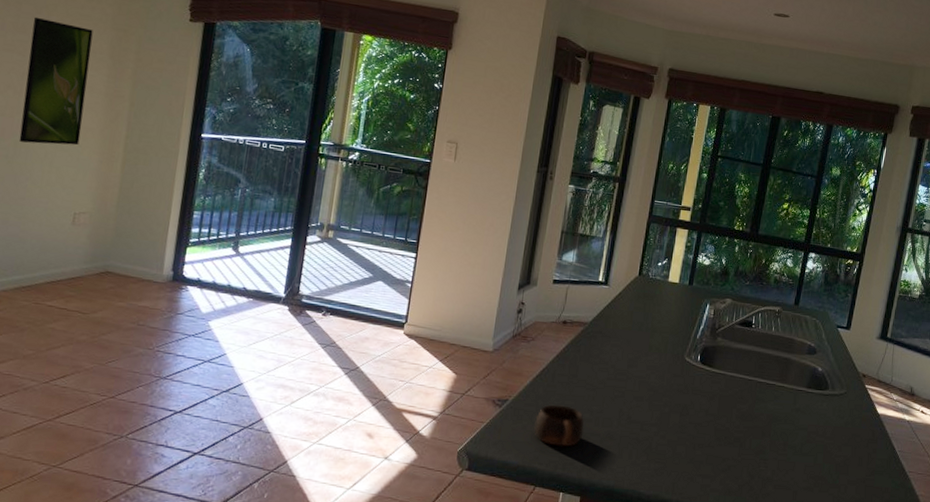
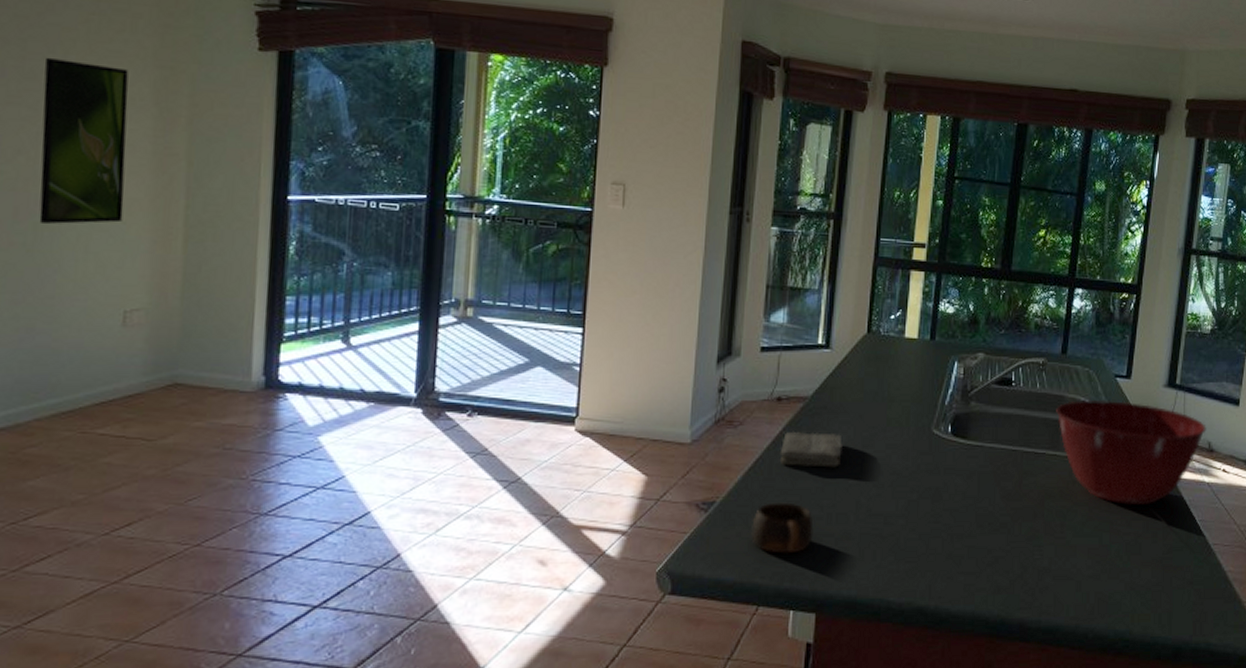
washcloth: none [561,348,612,381] -> present [779,431,843,468]
mixing bowl: none [786,344,910,434] -> present [1056,400,1207,506]

